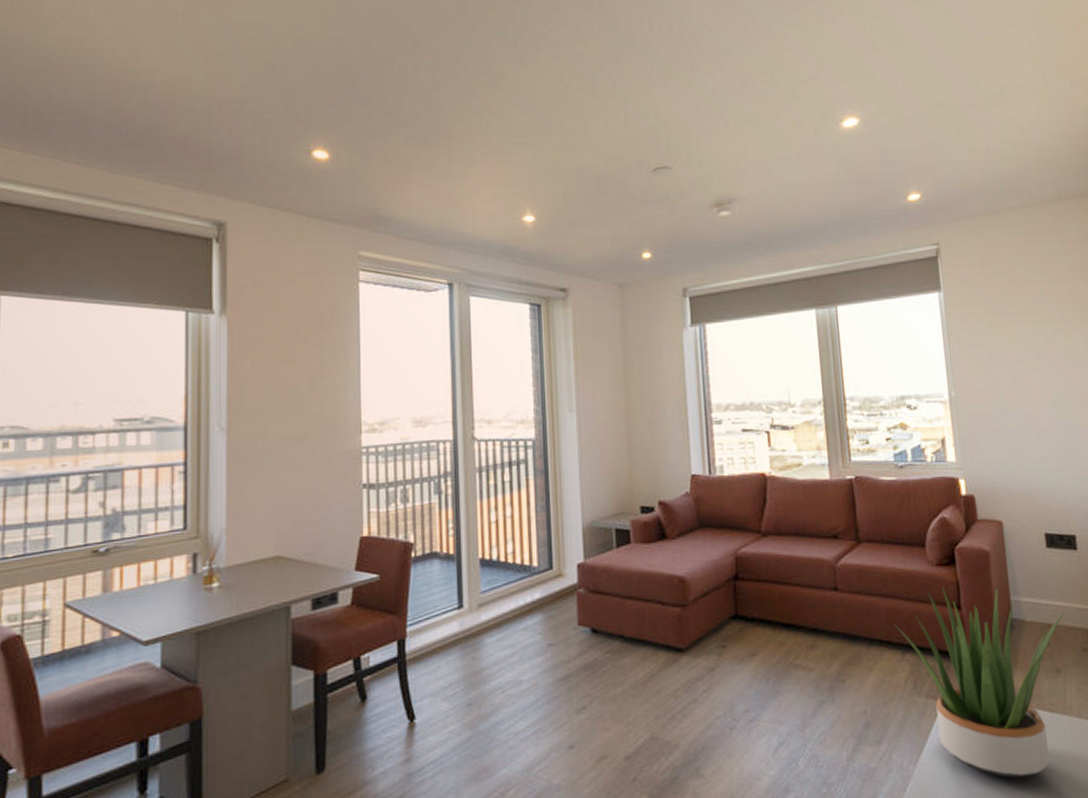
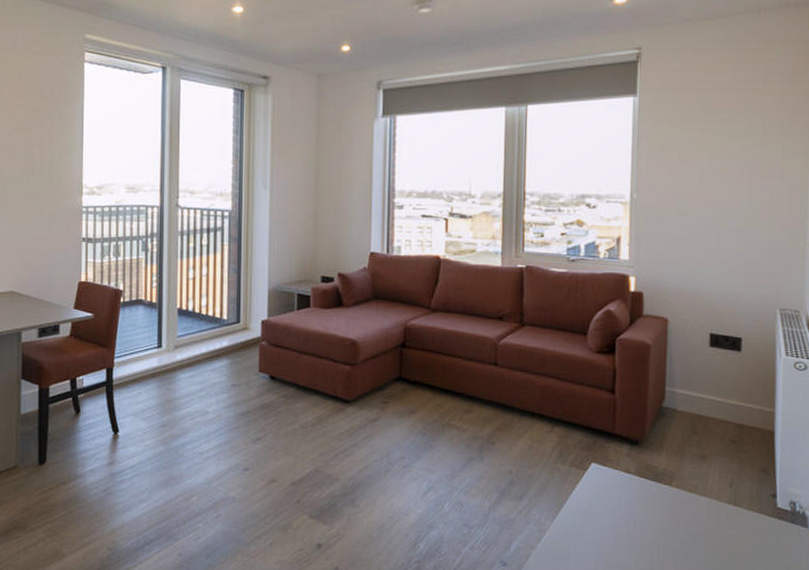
potted plant: present [894,587,1064,779] -> none [547,373,718,545]

